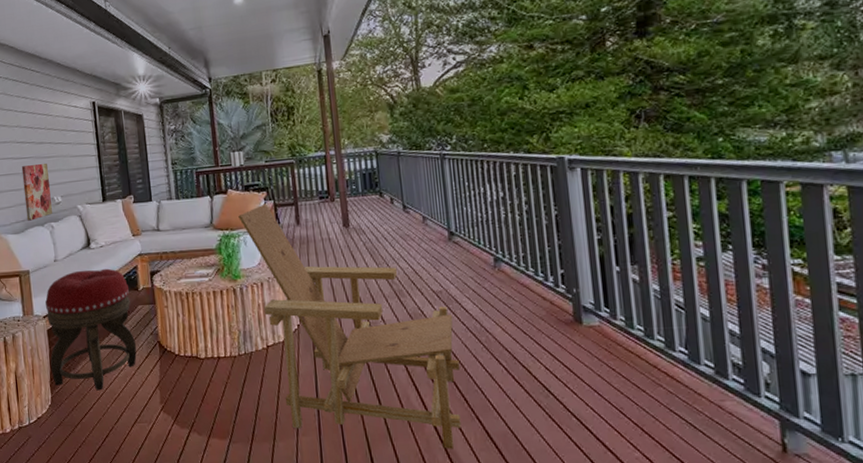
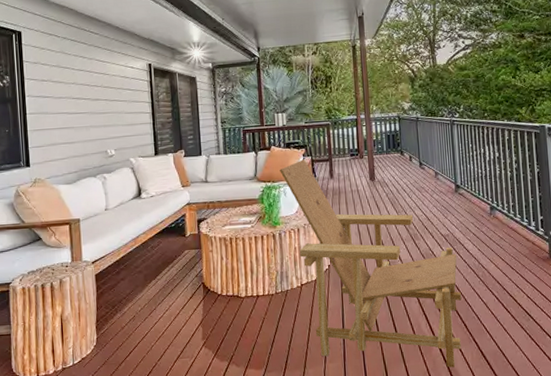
wall art: present [21,163,52,221] -> none [76,118,105,172]
footstool: present [45,268,137,391] -> none [95,216,182,330]

